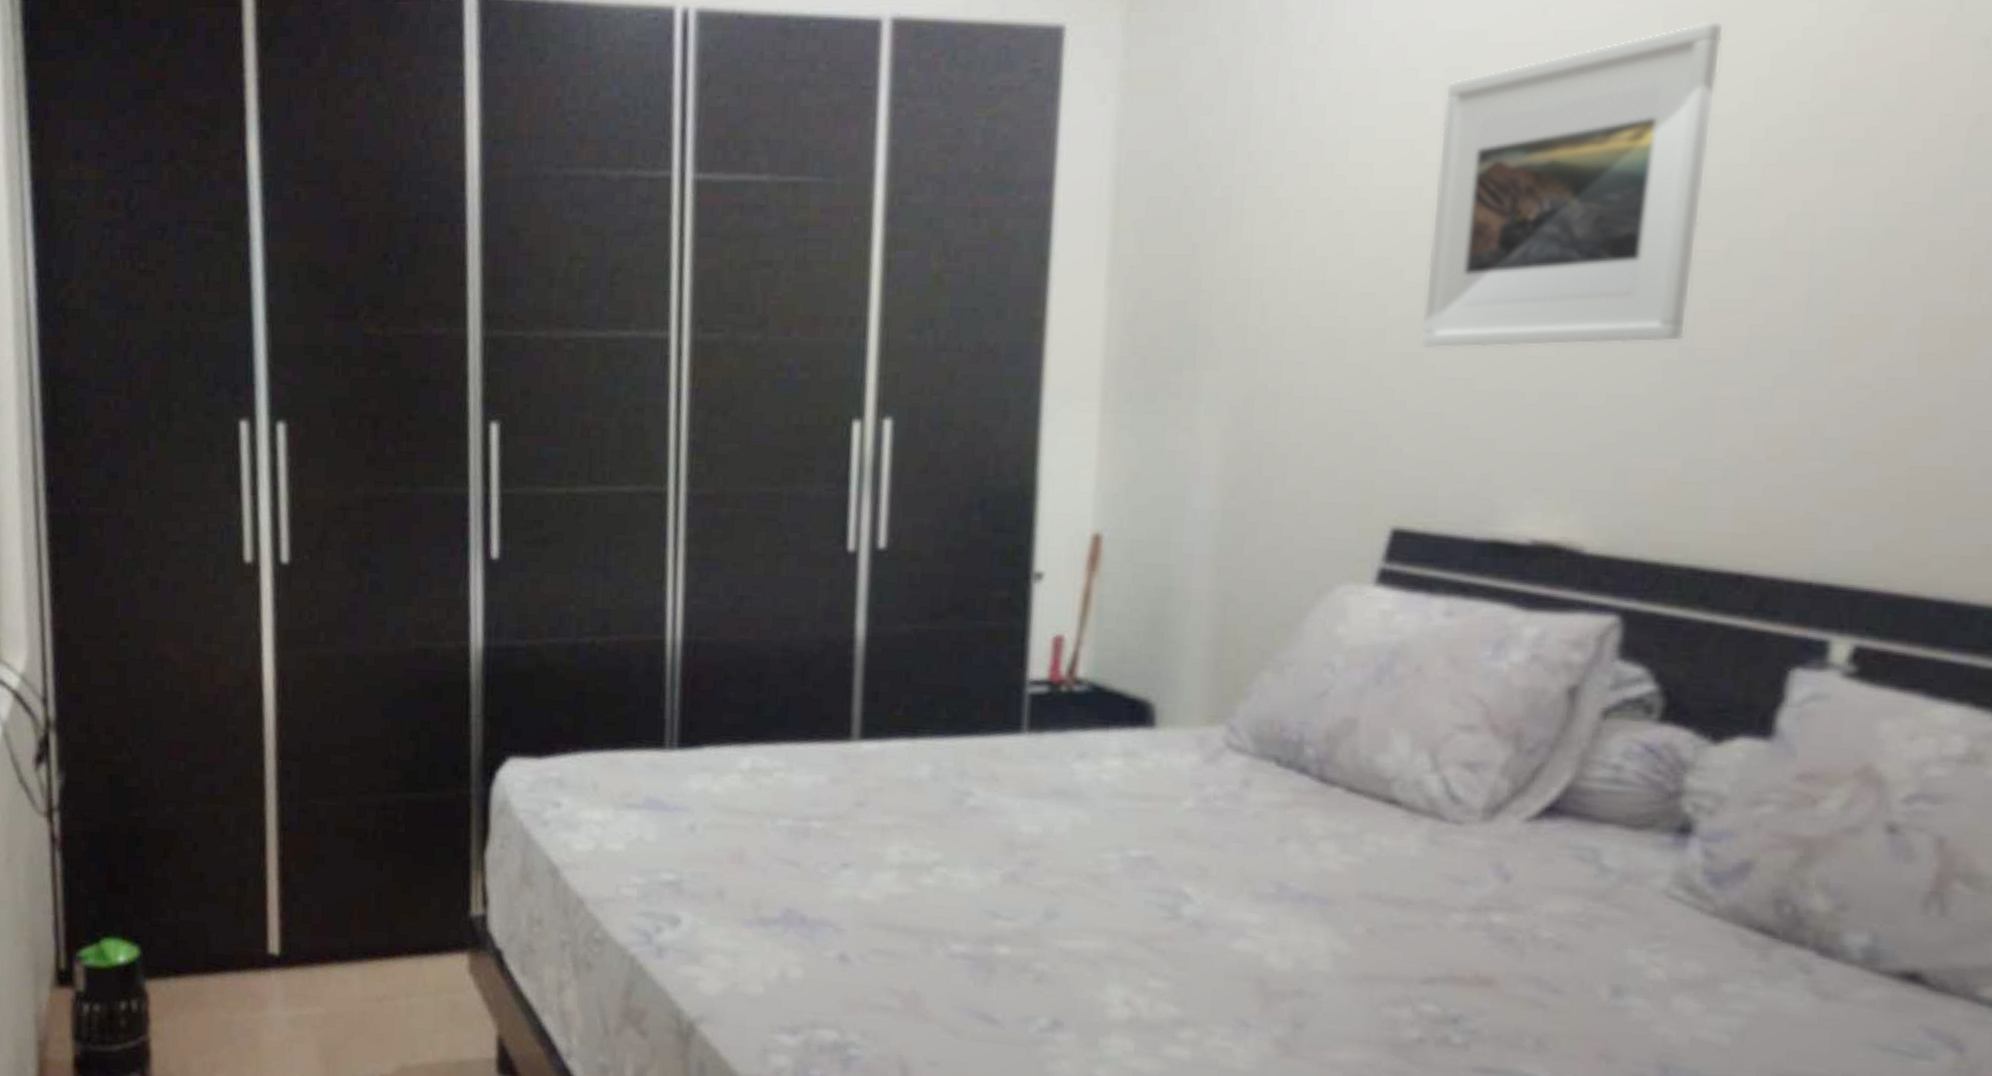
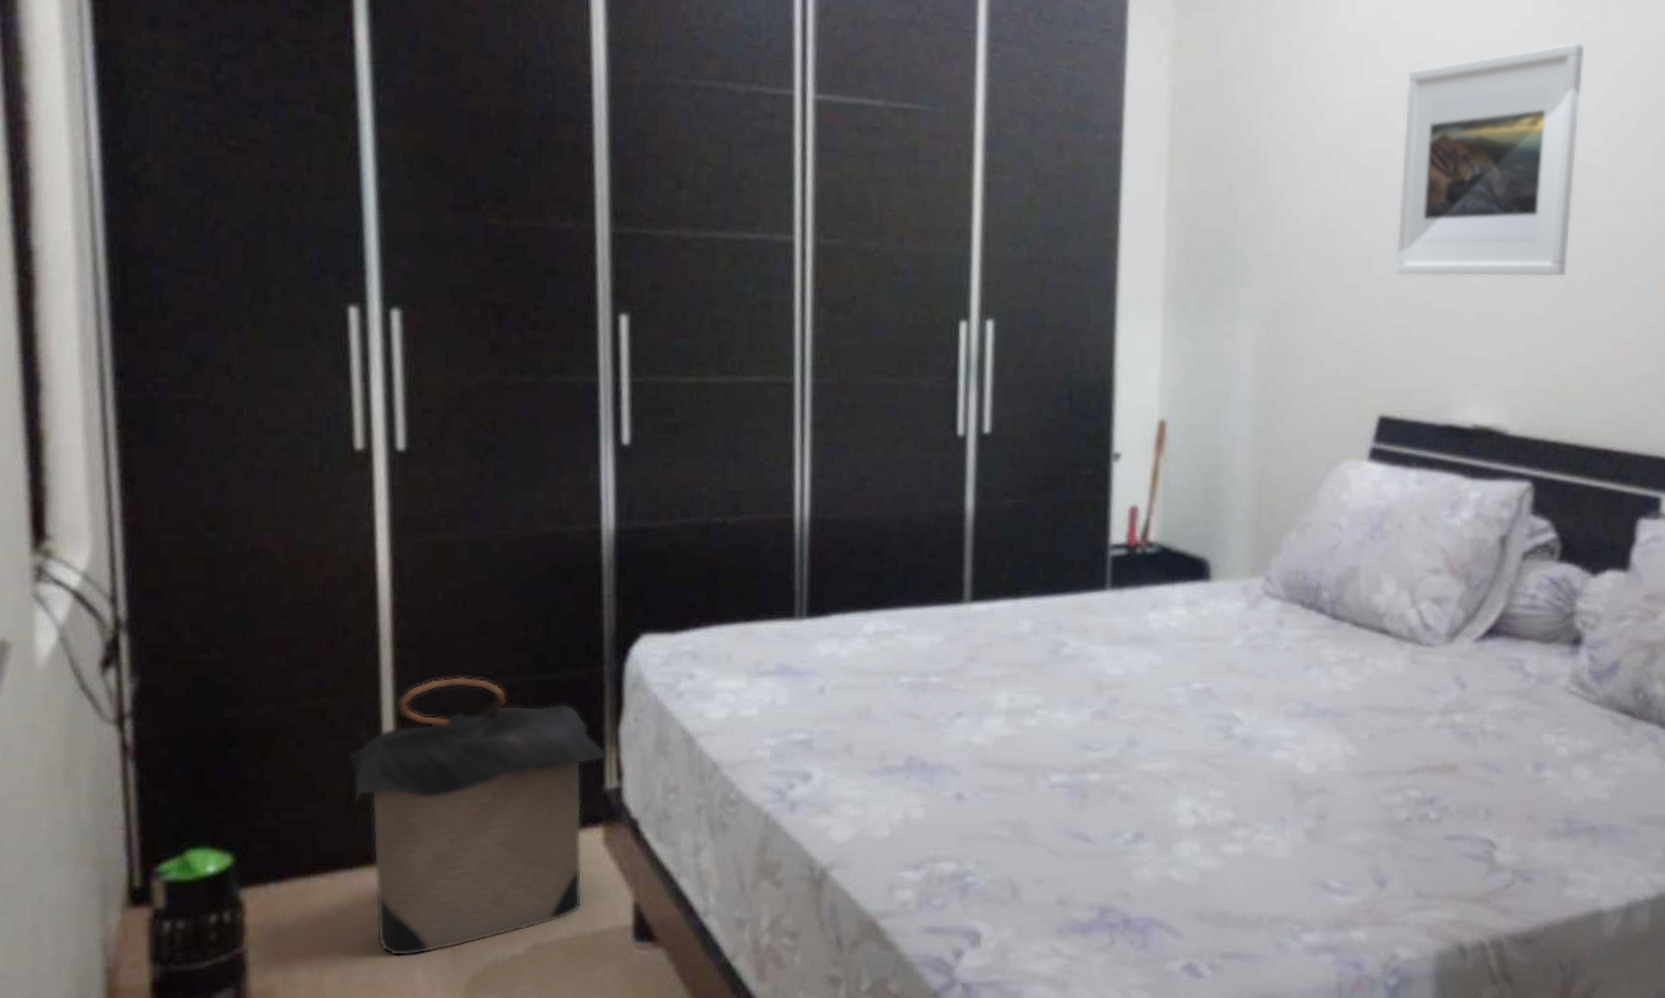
laundry hamper: none [237,790,473,1063] -> present [348,676,607,957]

